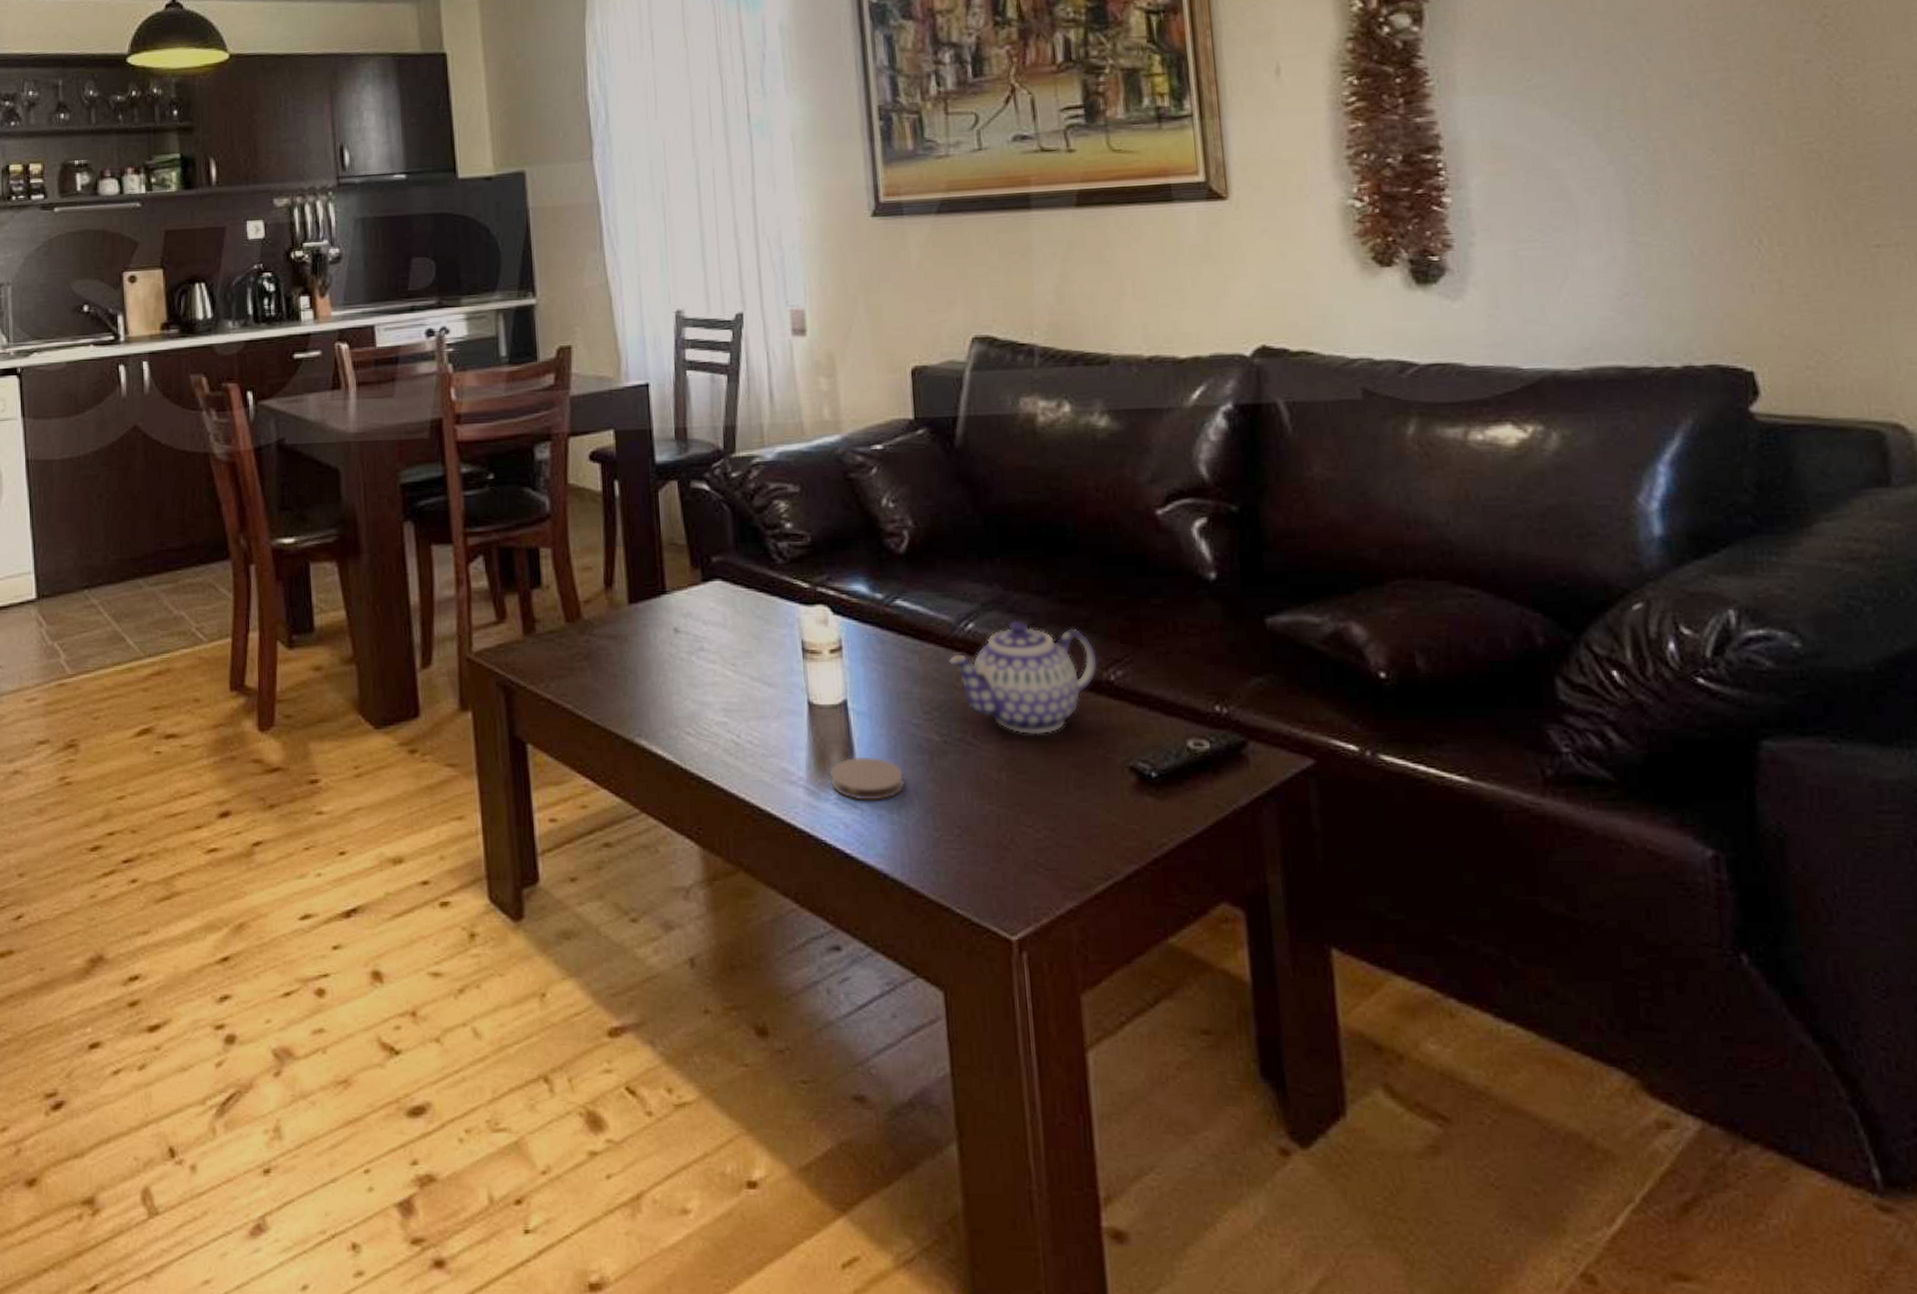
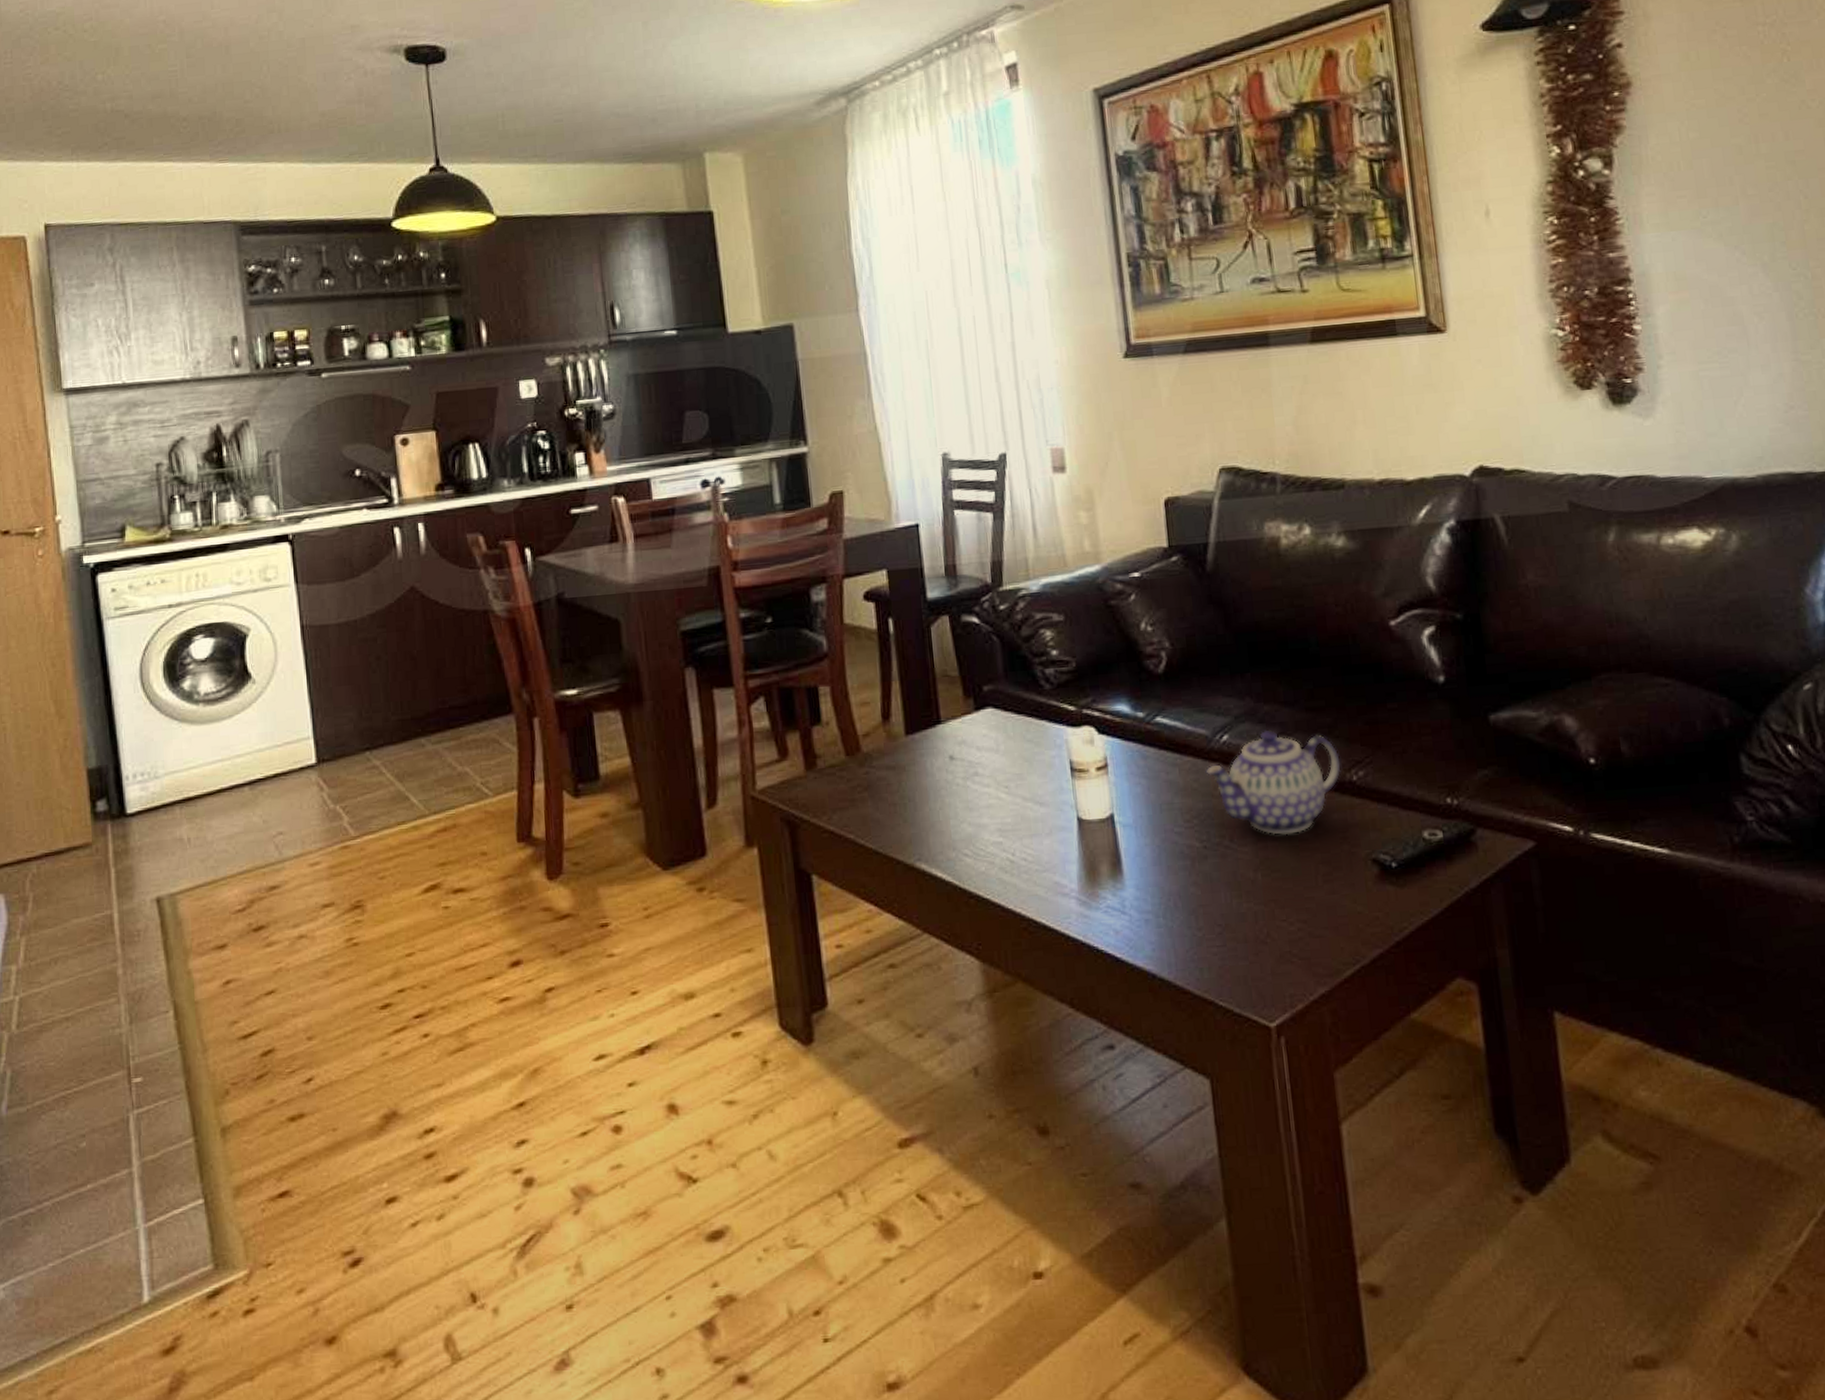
coaster: present [829,756,904,801] -> none [1099,865,1169,908]

